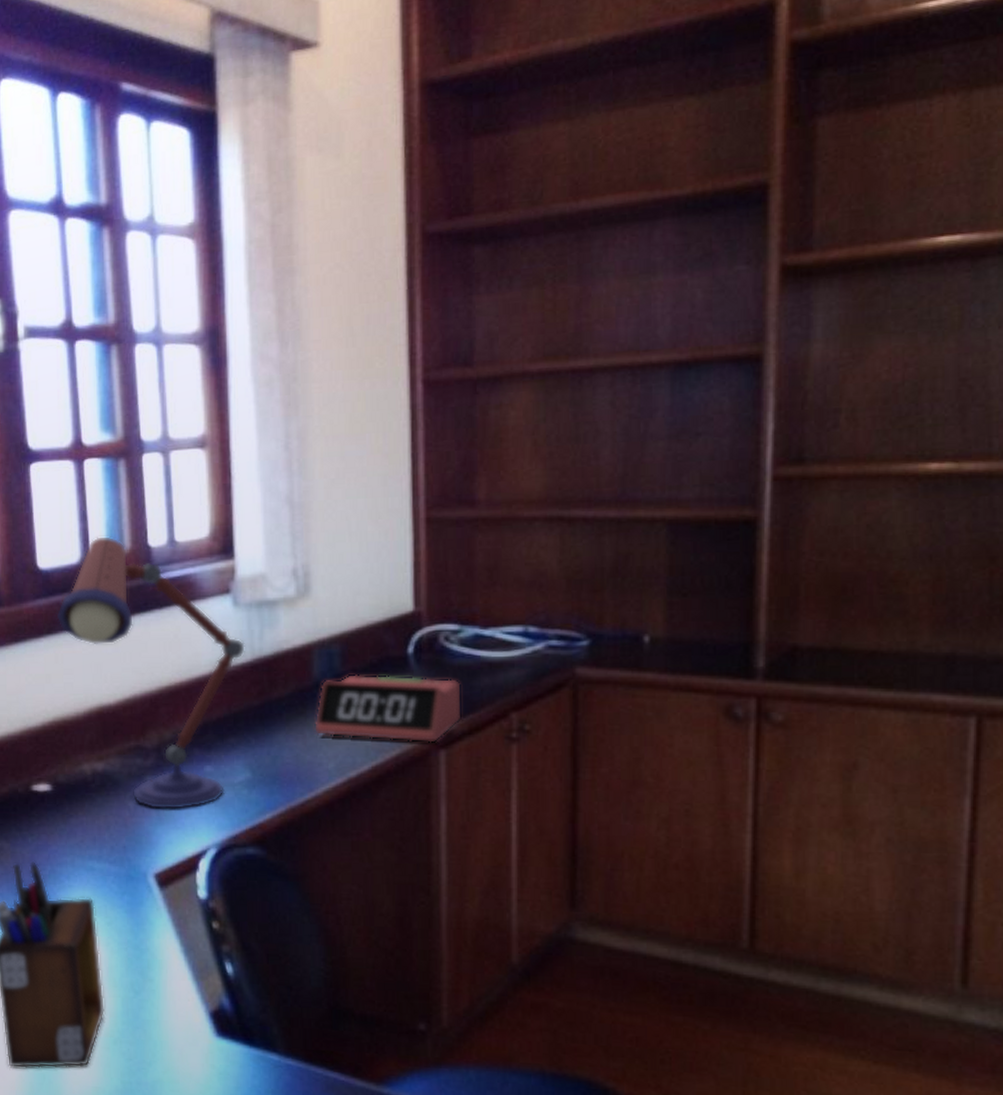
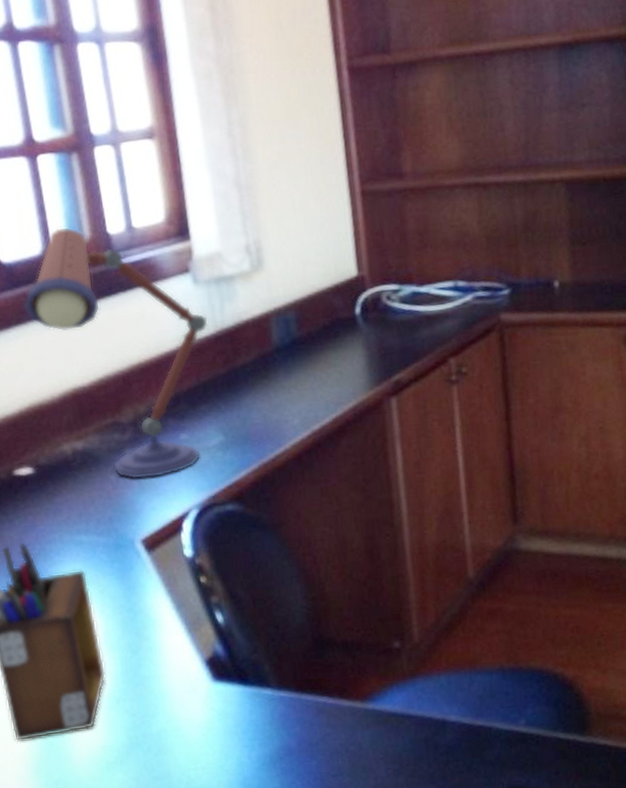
alarm clock: present [313,674,461,743] -> none [277,333,406,396]

